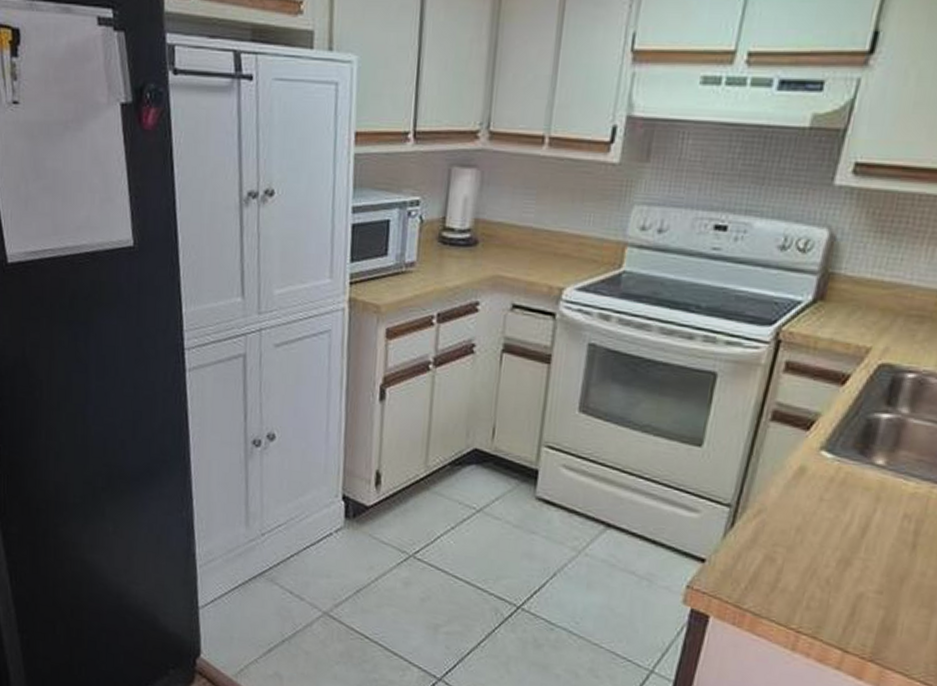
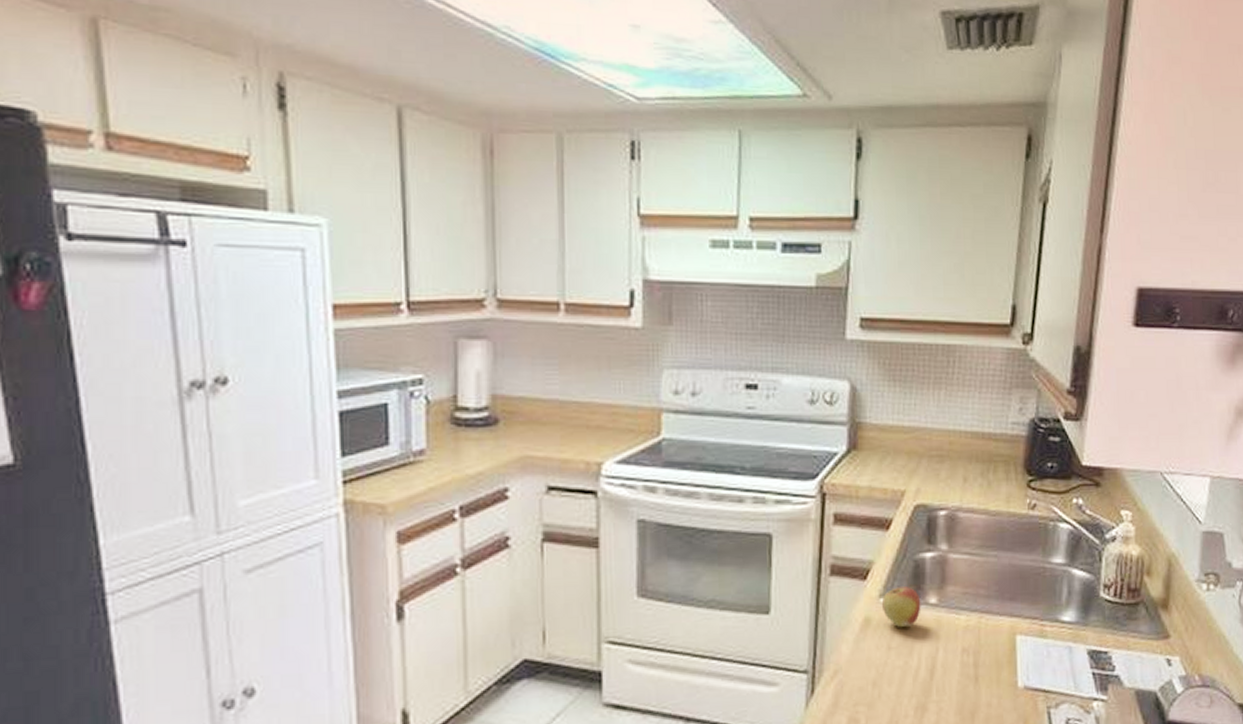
apple: none [820,440,867,483] -> present [881,586,921,627]

